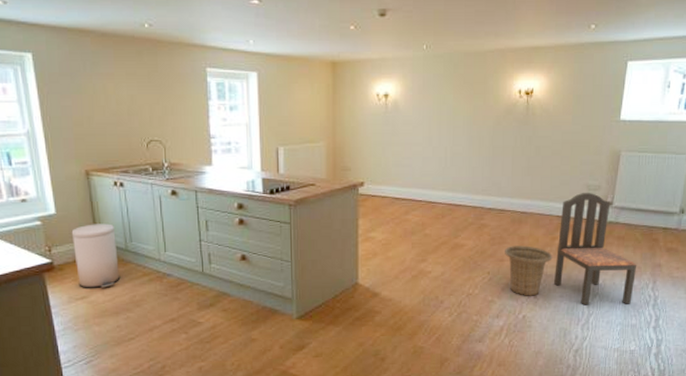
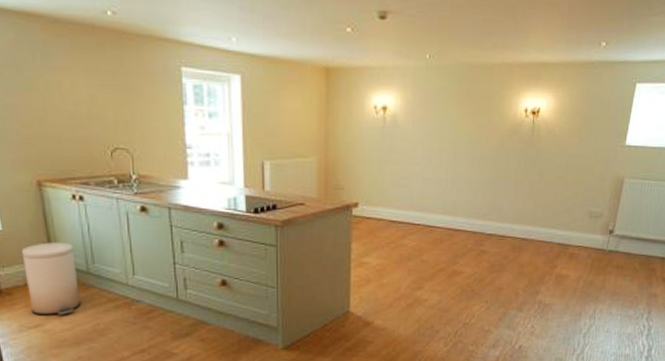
basket: present [505,245,553,296] -> none [503,274,552,326]
dining chair: present [553,192,637,306] -> none [551,219,634,335]

